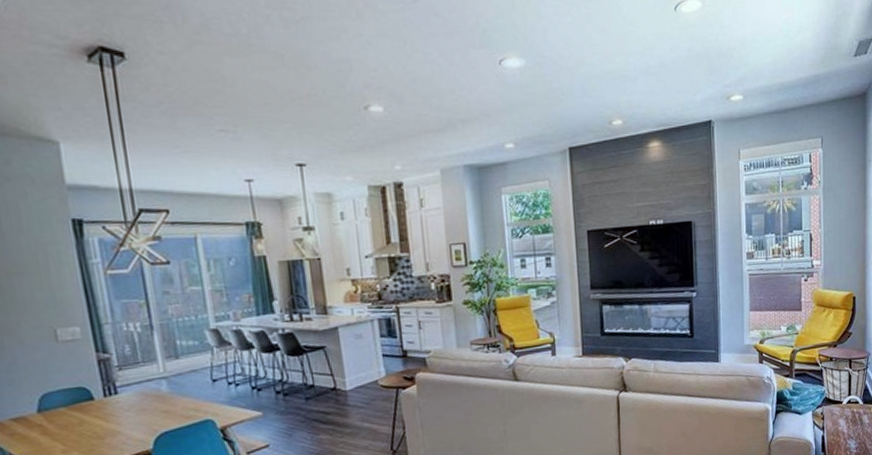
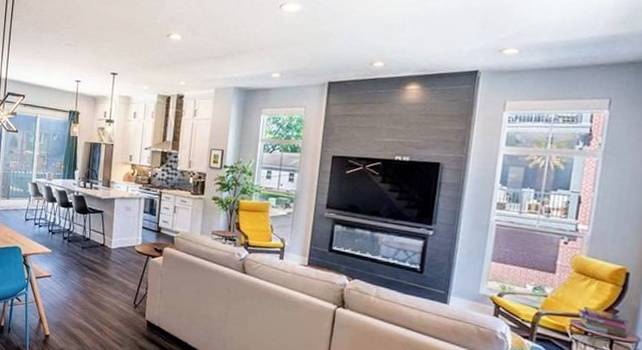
books: none [823,334,861,356] -> present [577,306,629,338]

